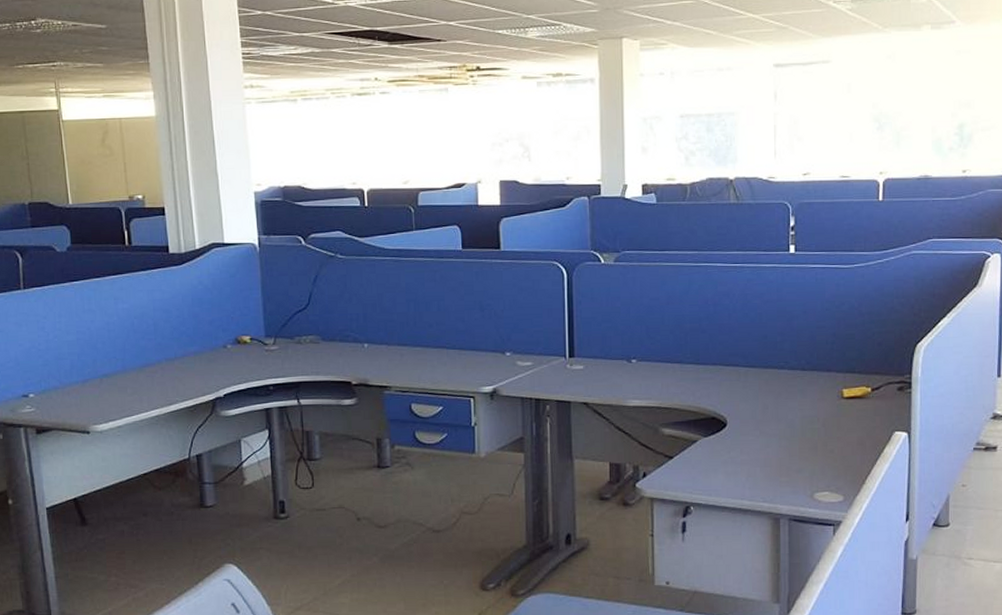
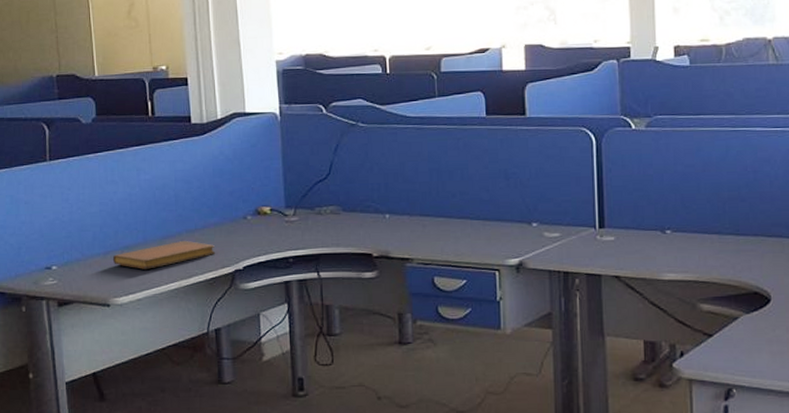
notebook: none [91,368,196,397] -> present [112,240,216,270]

